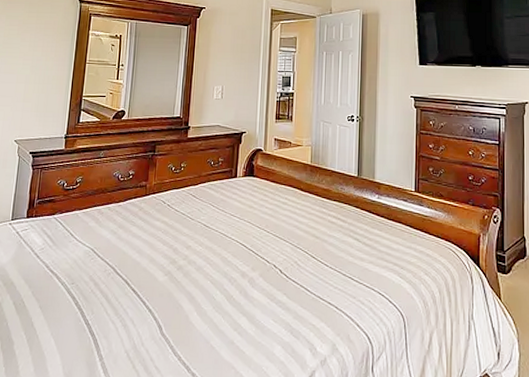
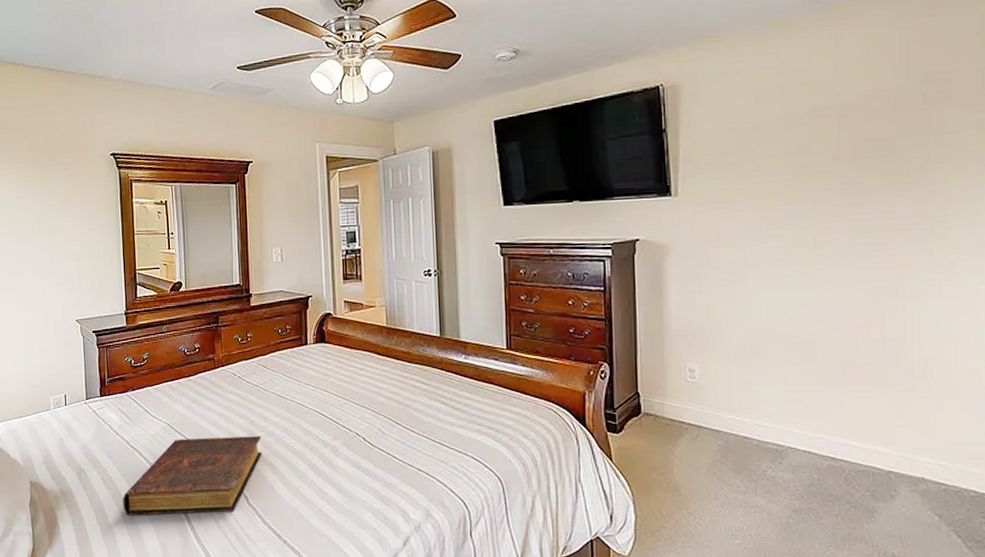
book: none [31,264,183,344] -> present [123,436,262,516]

